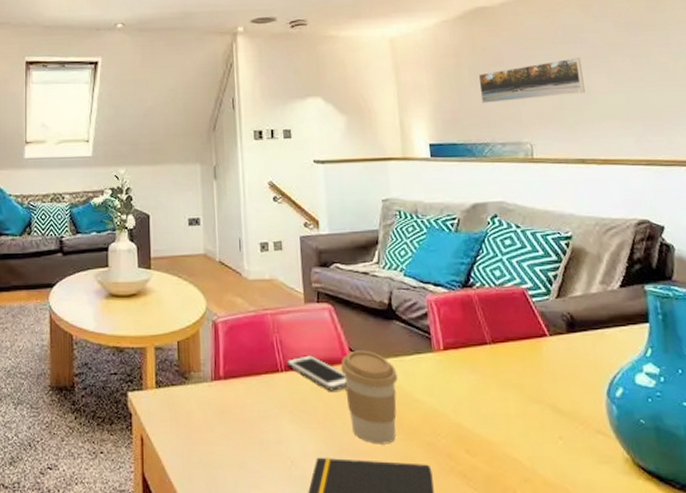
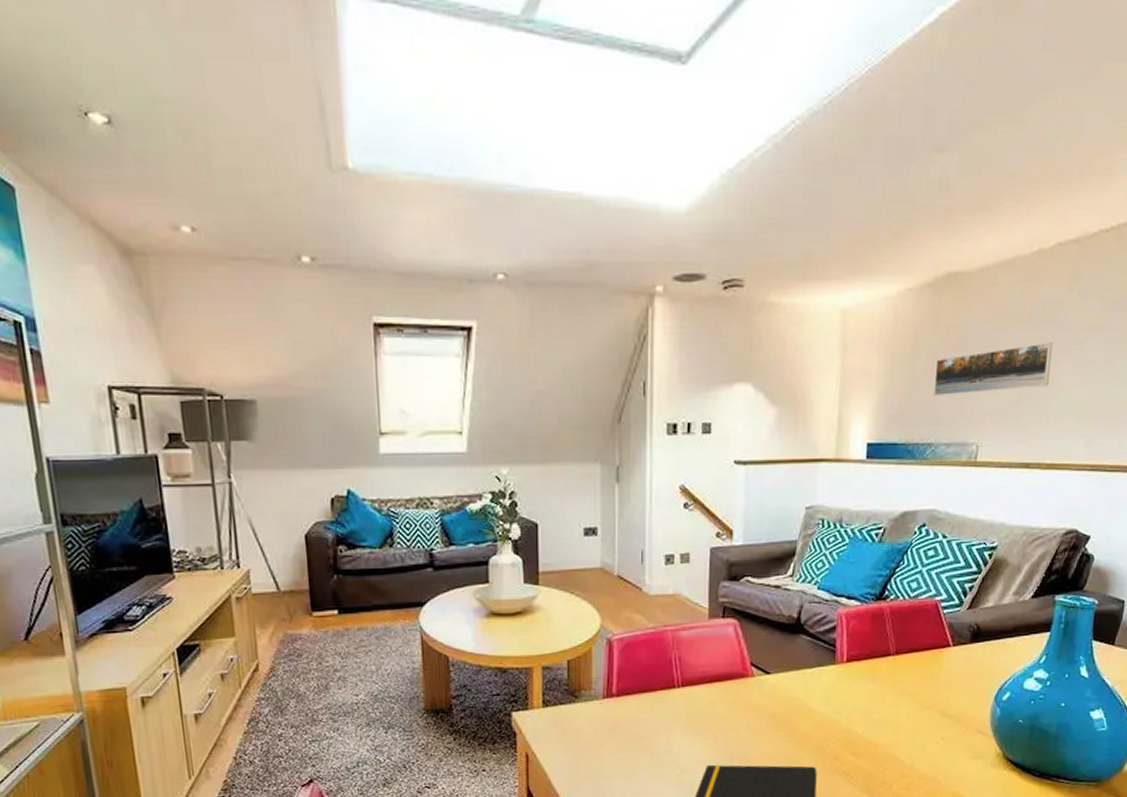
cell phone: present [287,355,347,391] -> none [684,670,744,704]
coffee cup: present [340,350,398,444] -> none [740,664,796,751]

